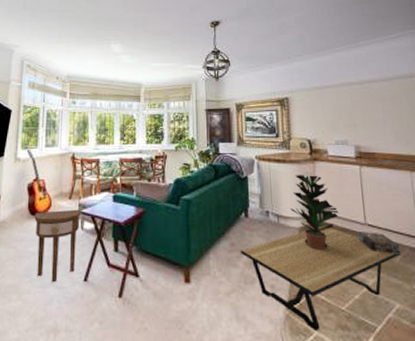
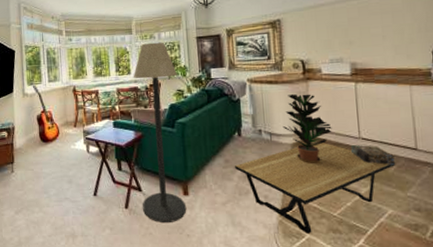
side table: present [34,209,82,283] -> none [45,135,87,198]
floor lamp: none [138,112,188,315] -> present [133,42,187,222]

